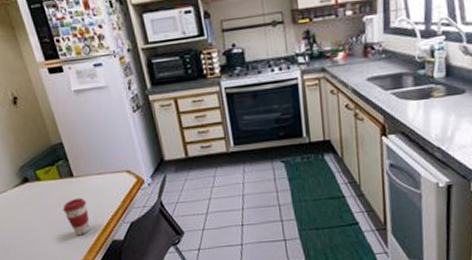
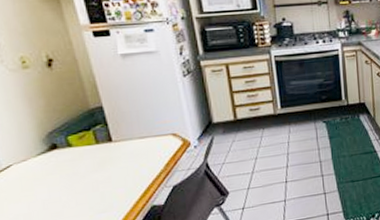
coffee cup: present [62,197,90,236] -> none [95,163,127,204]

